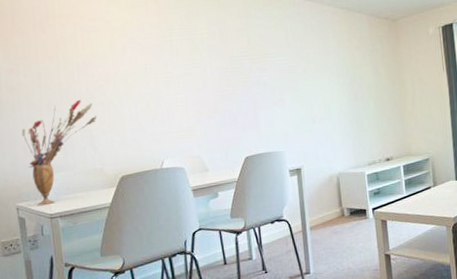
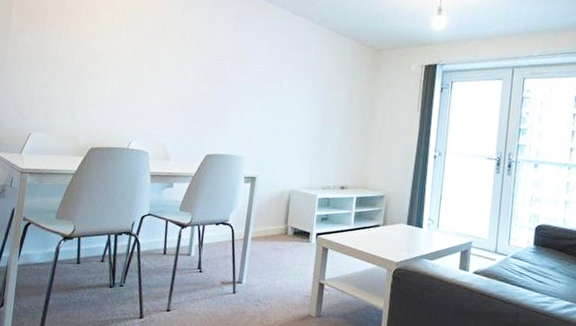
bouquet: present [21,99,97,205] -> none [12,68,83,160]

